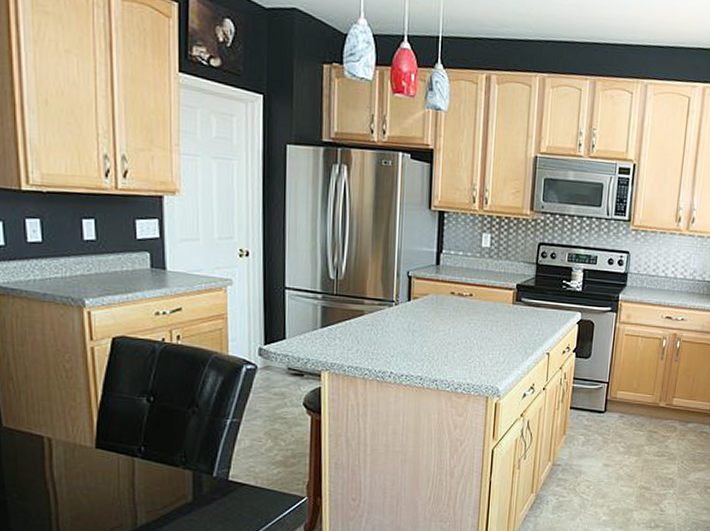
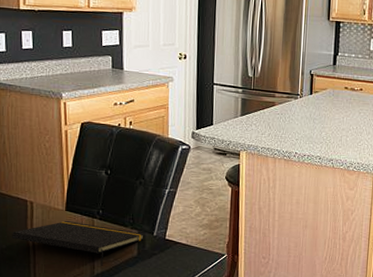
notepad: none [25,461,201,516] -> present [12,221,144,266]

